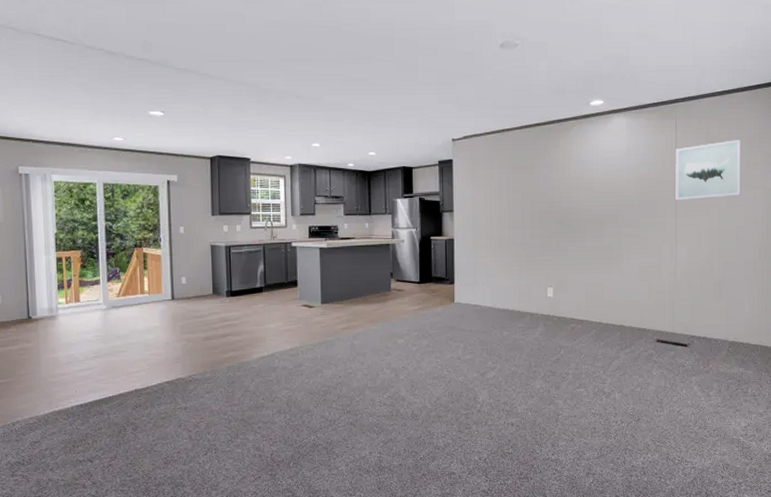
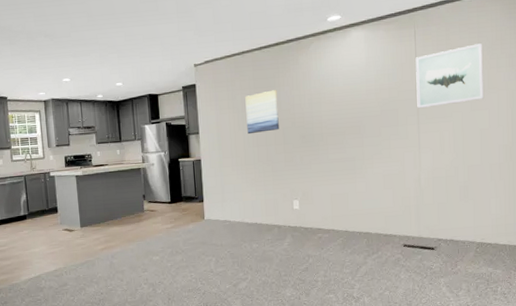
wall art: none [503,171,536,216] -> present [245,90,279,135]

